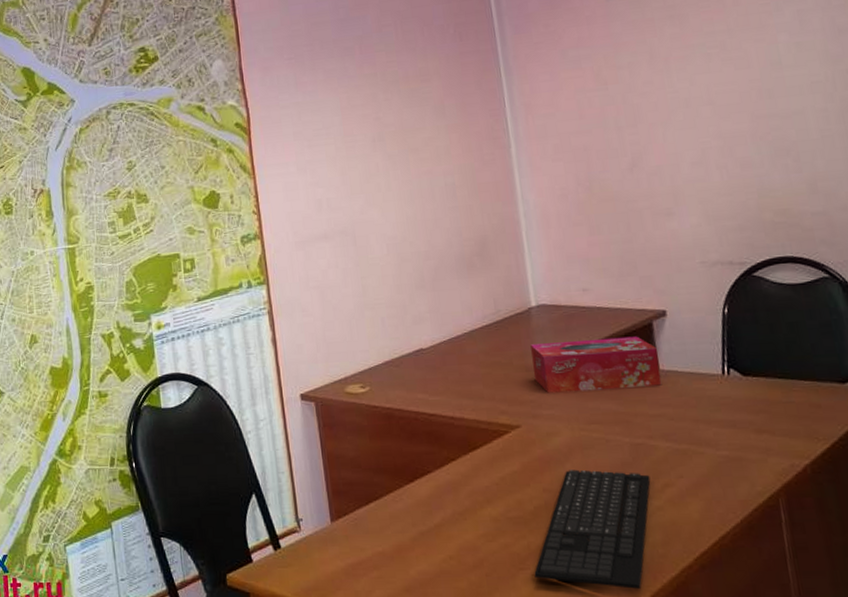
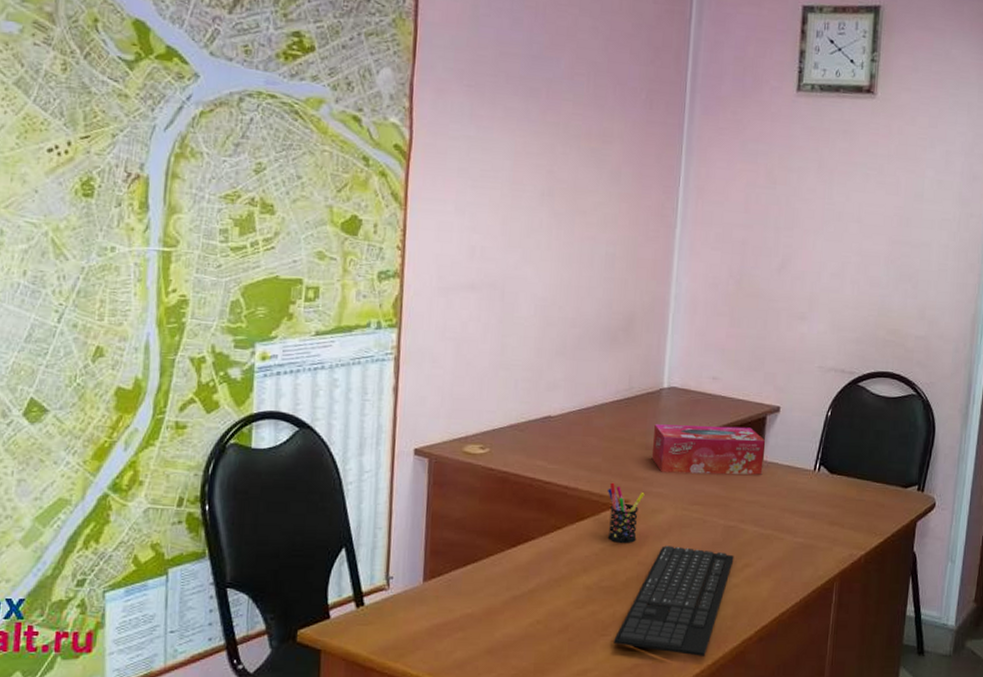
pen holder: none [495,408,536,472] -> present [607,482,645,544]

